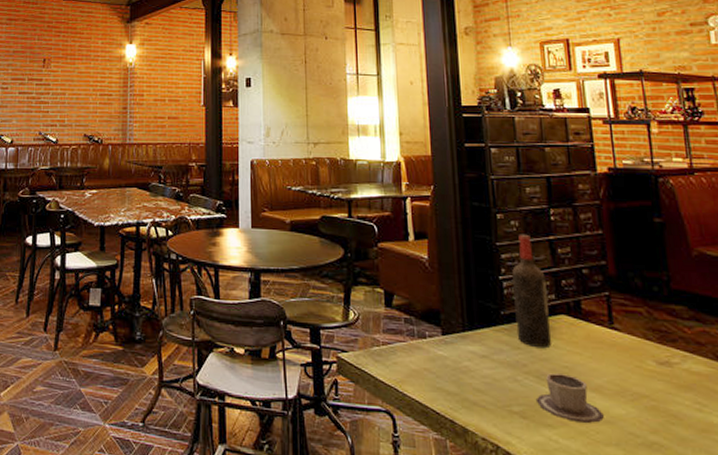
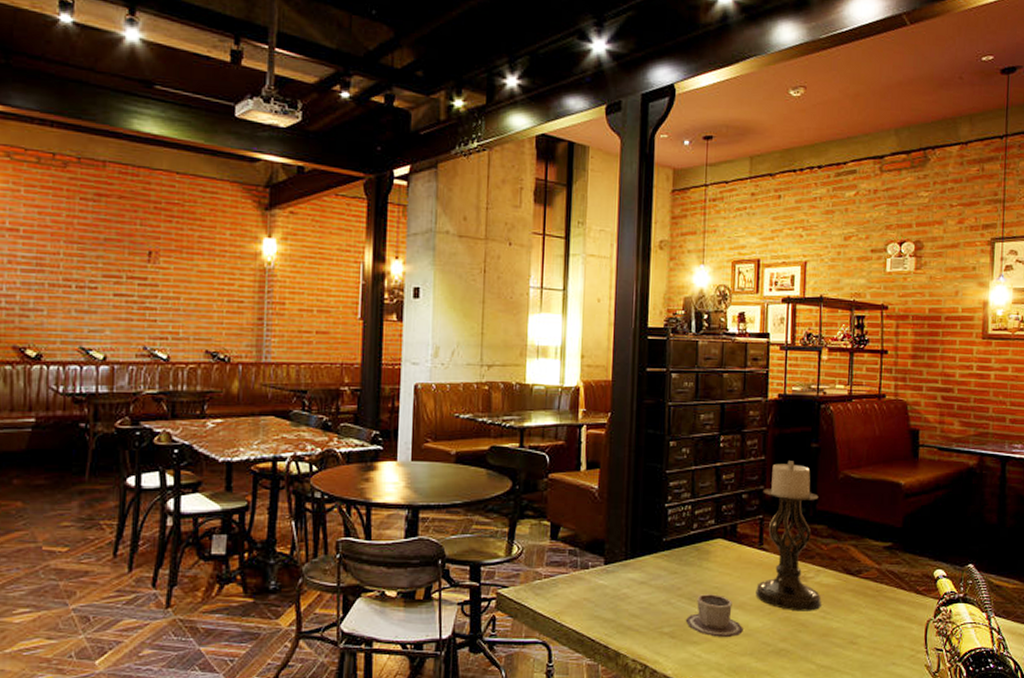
wine bottle: present [512,234,552,349] -> none [675,461,708,572]
candle holder: none [605,236,695,402] -> present [755,461,821,612]

